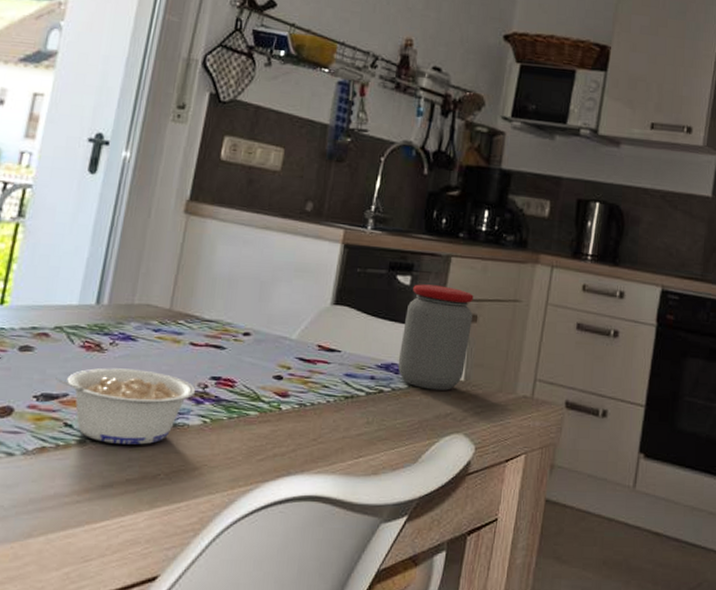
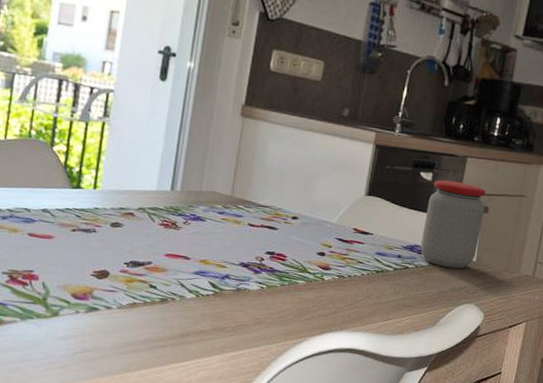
legume: present [55,368,196,445] -> none [141,242,254,304]

